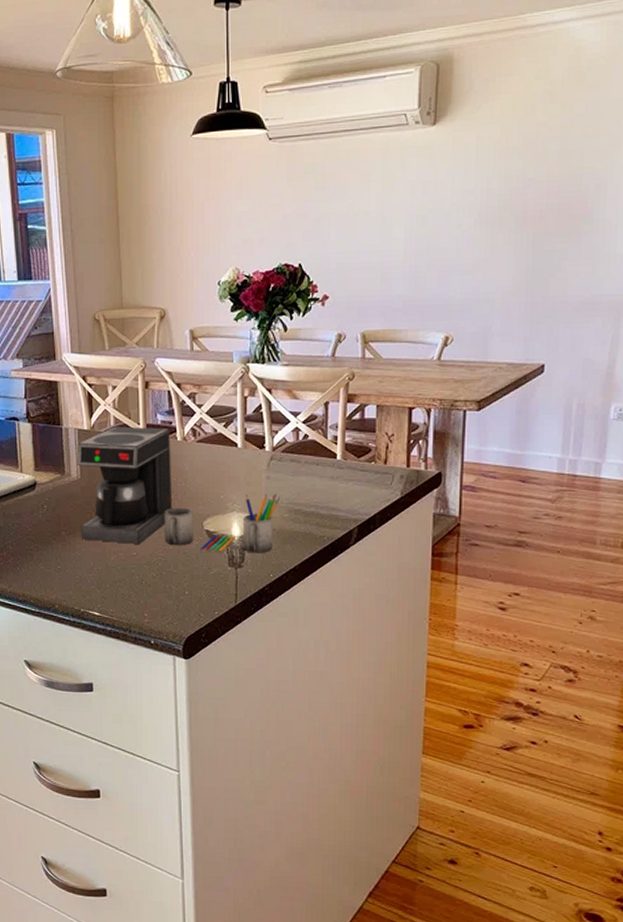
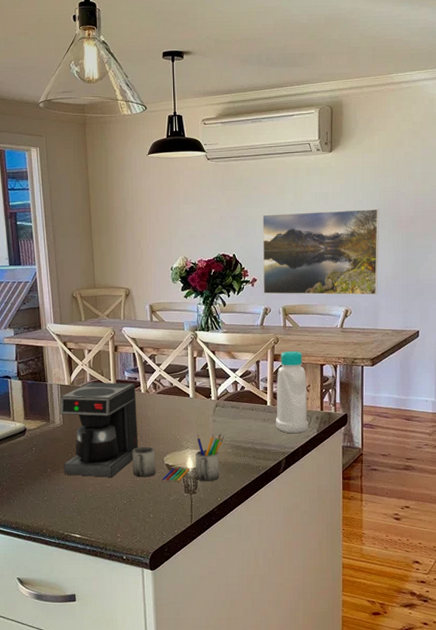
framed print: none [336,201,498,317] -> present [262,209,380,295]
bottle: none [346,390,390,495] -> present [275,351,308,433]

